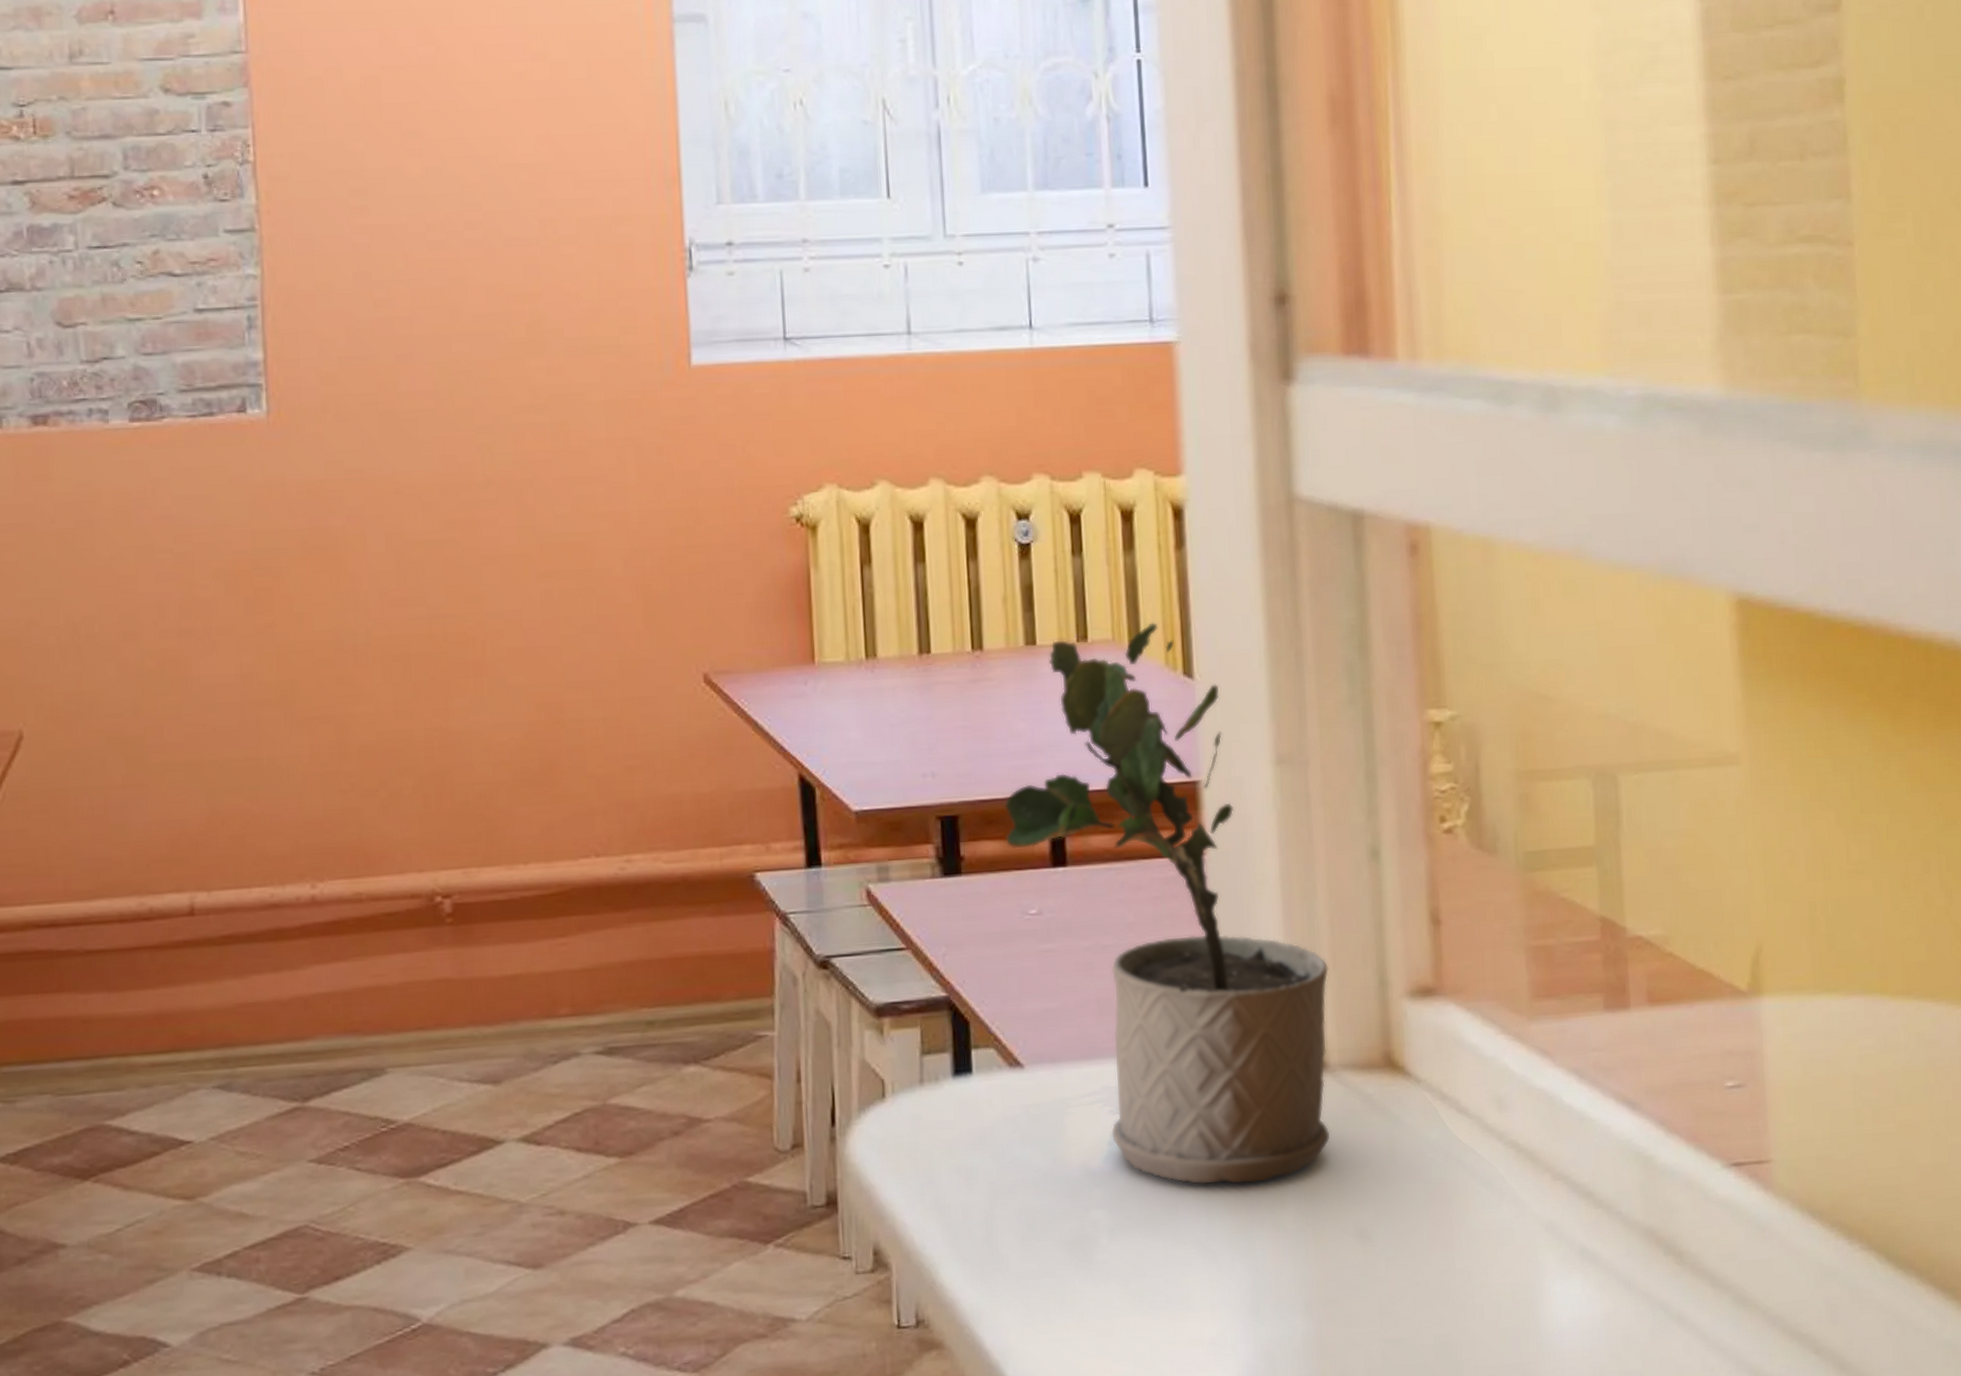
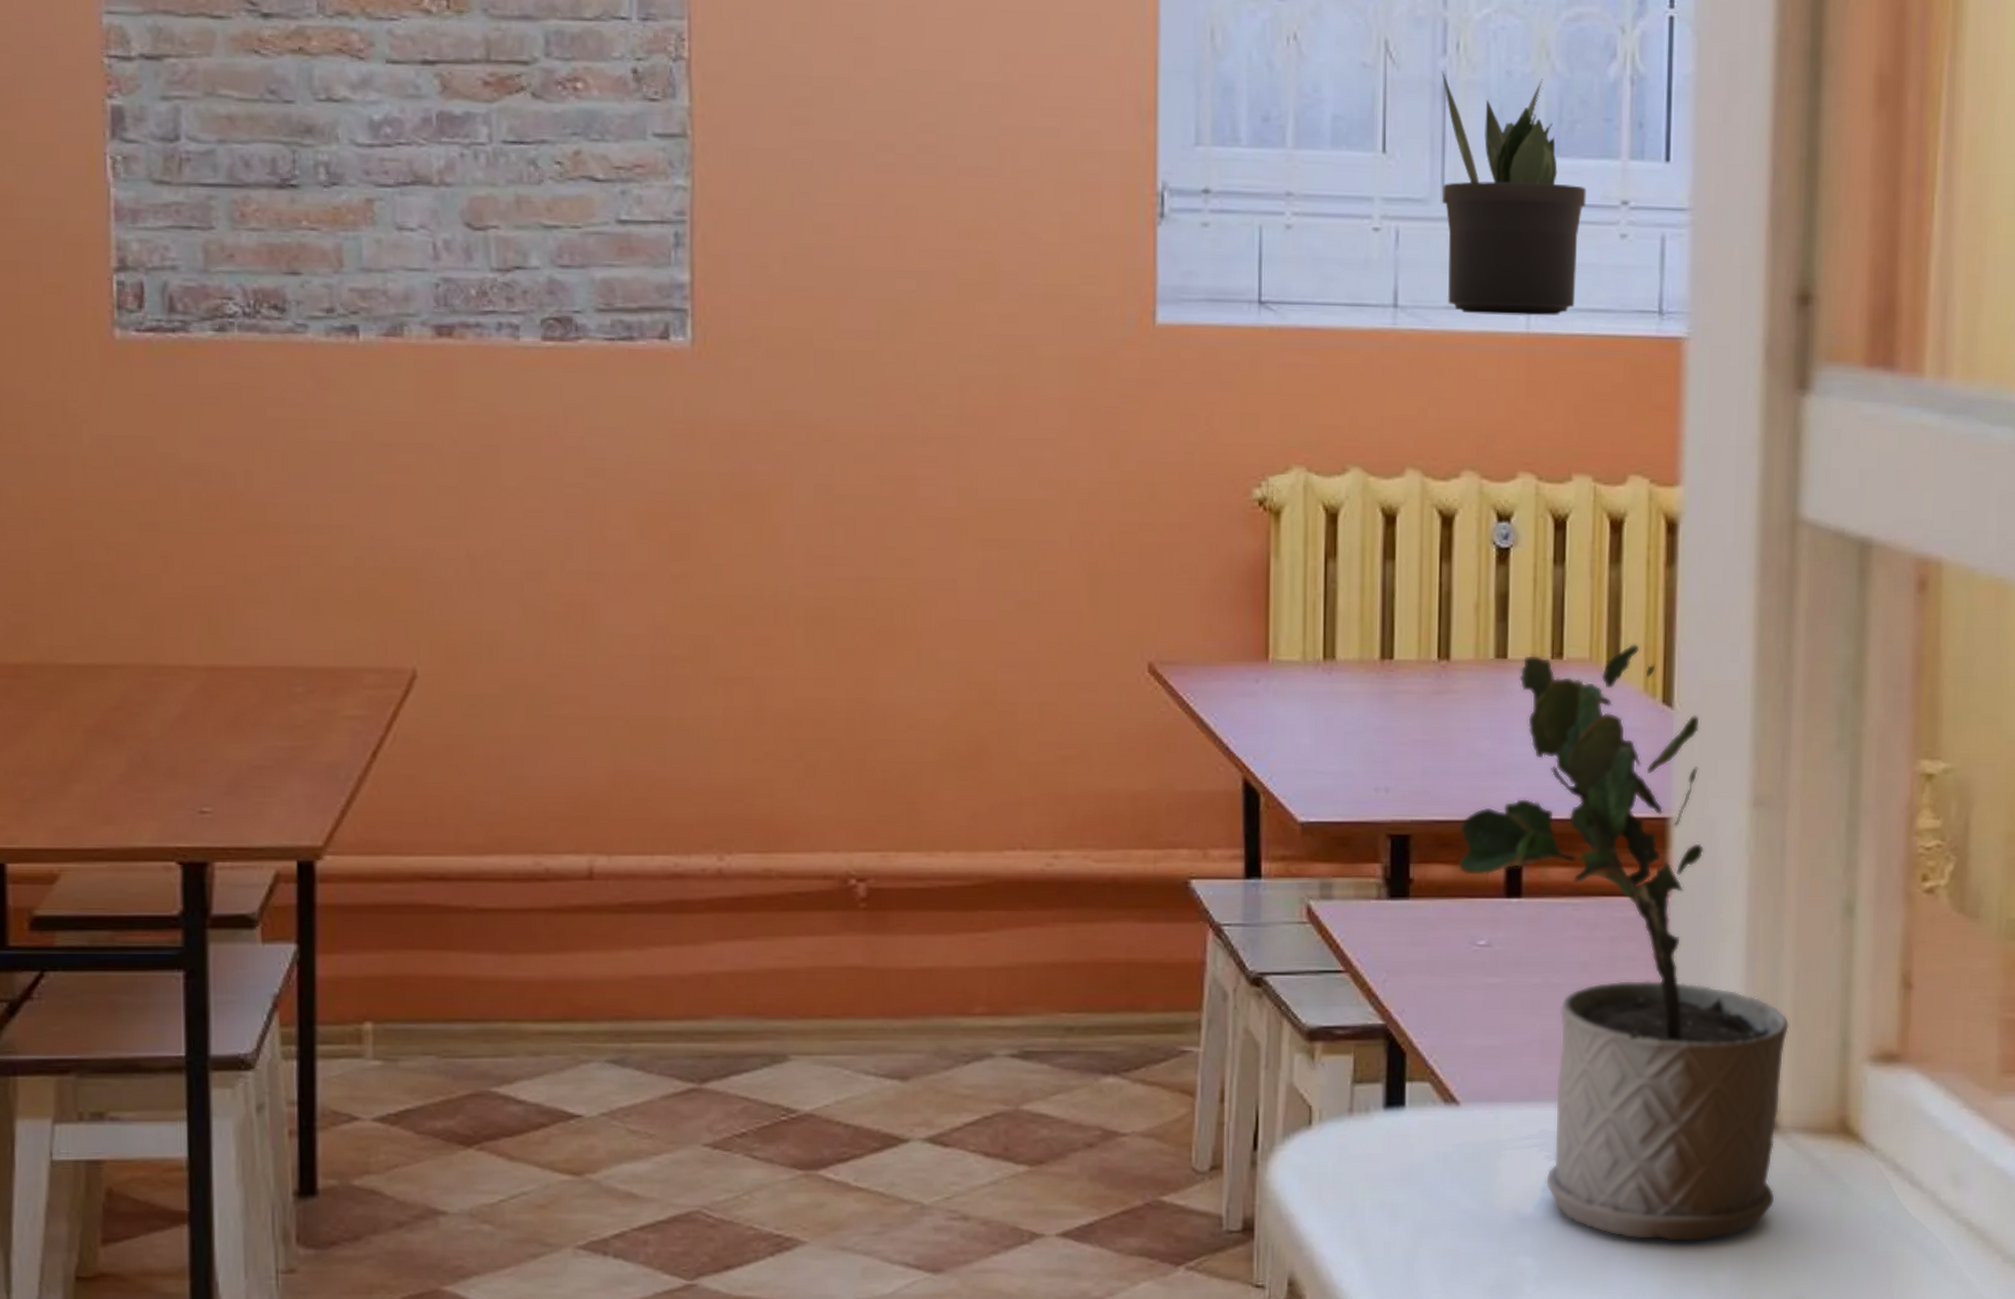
planter: none [935,122,1076,335] -> present [1441,72,1586,316]

